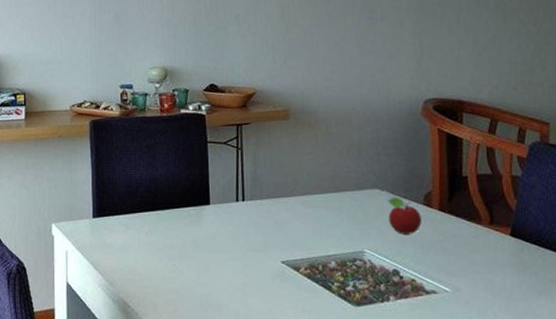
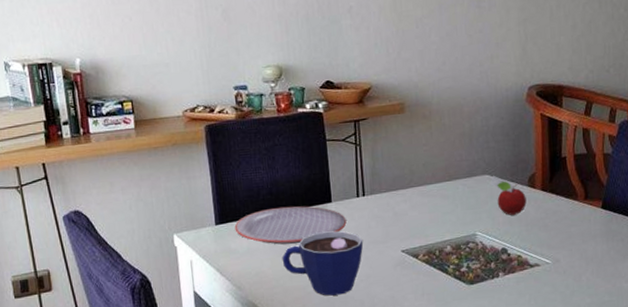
plate: none [111,205,224,245] -> present [234,206,347,245]
cup: none [156,234,241,302] -> present [282,231,364,296]

